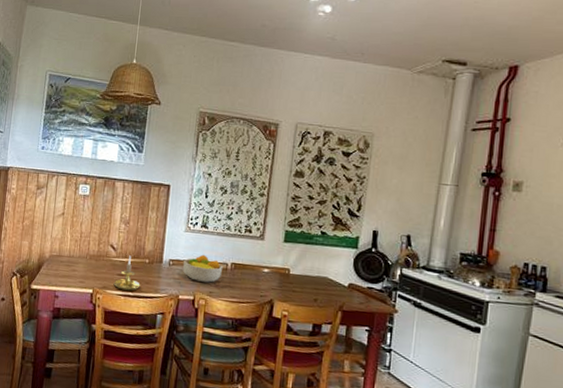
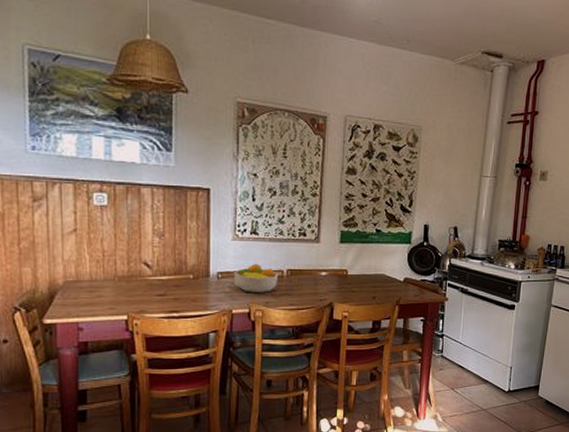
candle holder: present [113,255,140,291] -> none [152,272,186,312]

